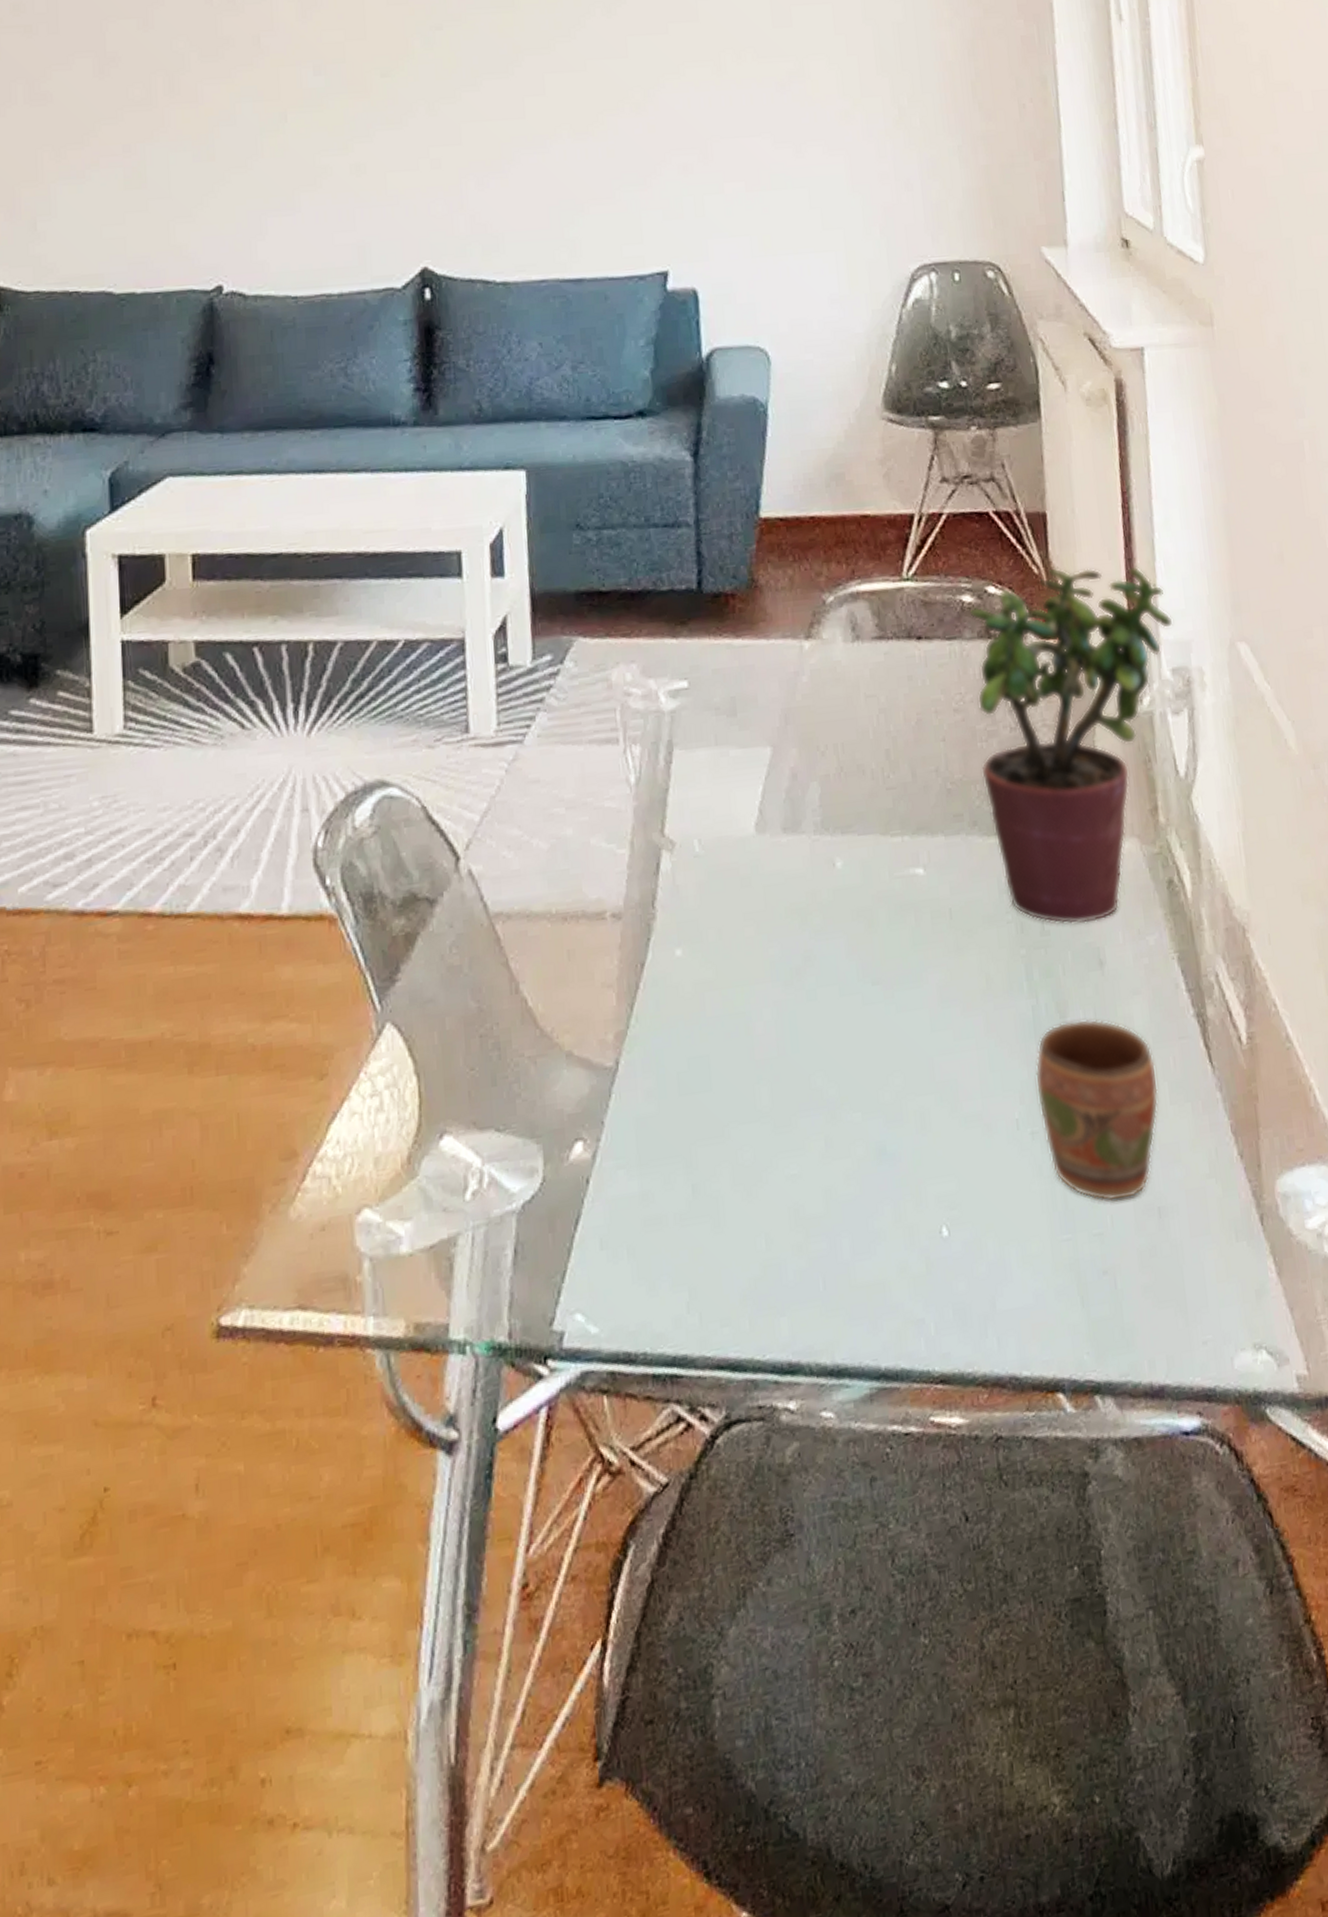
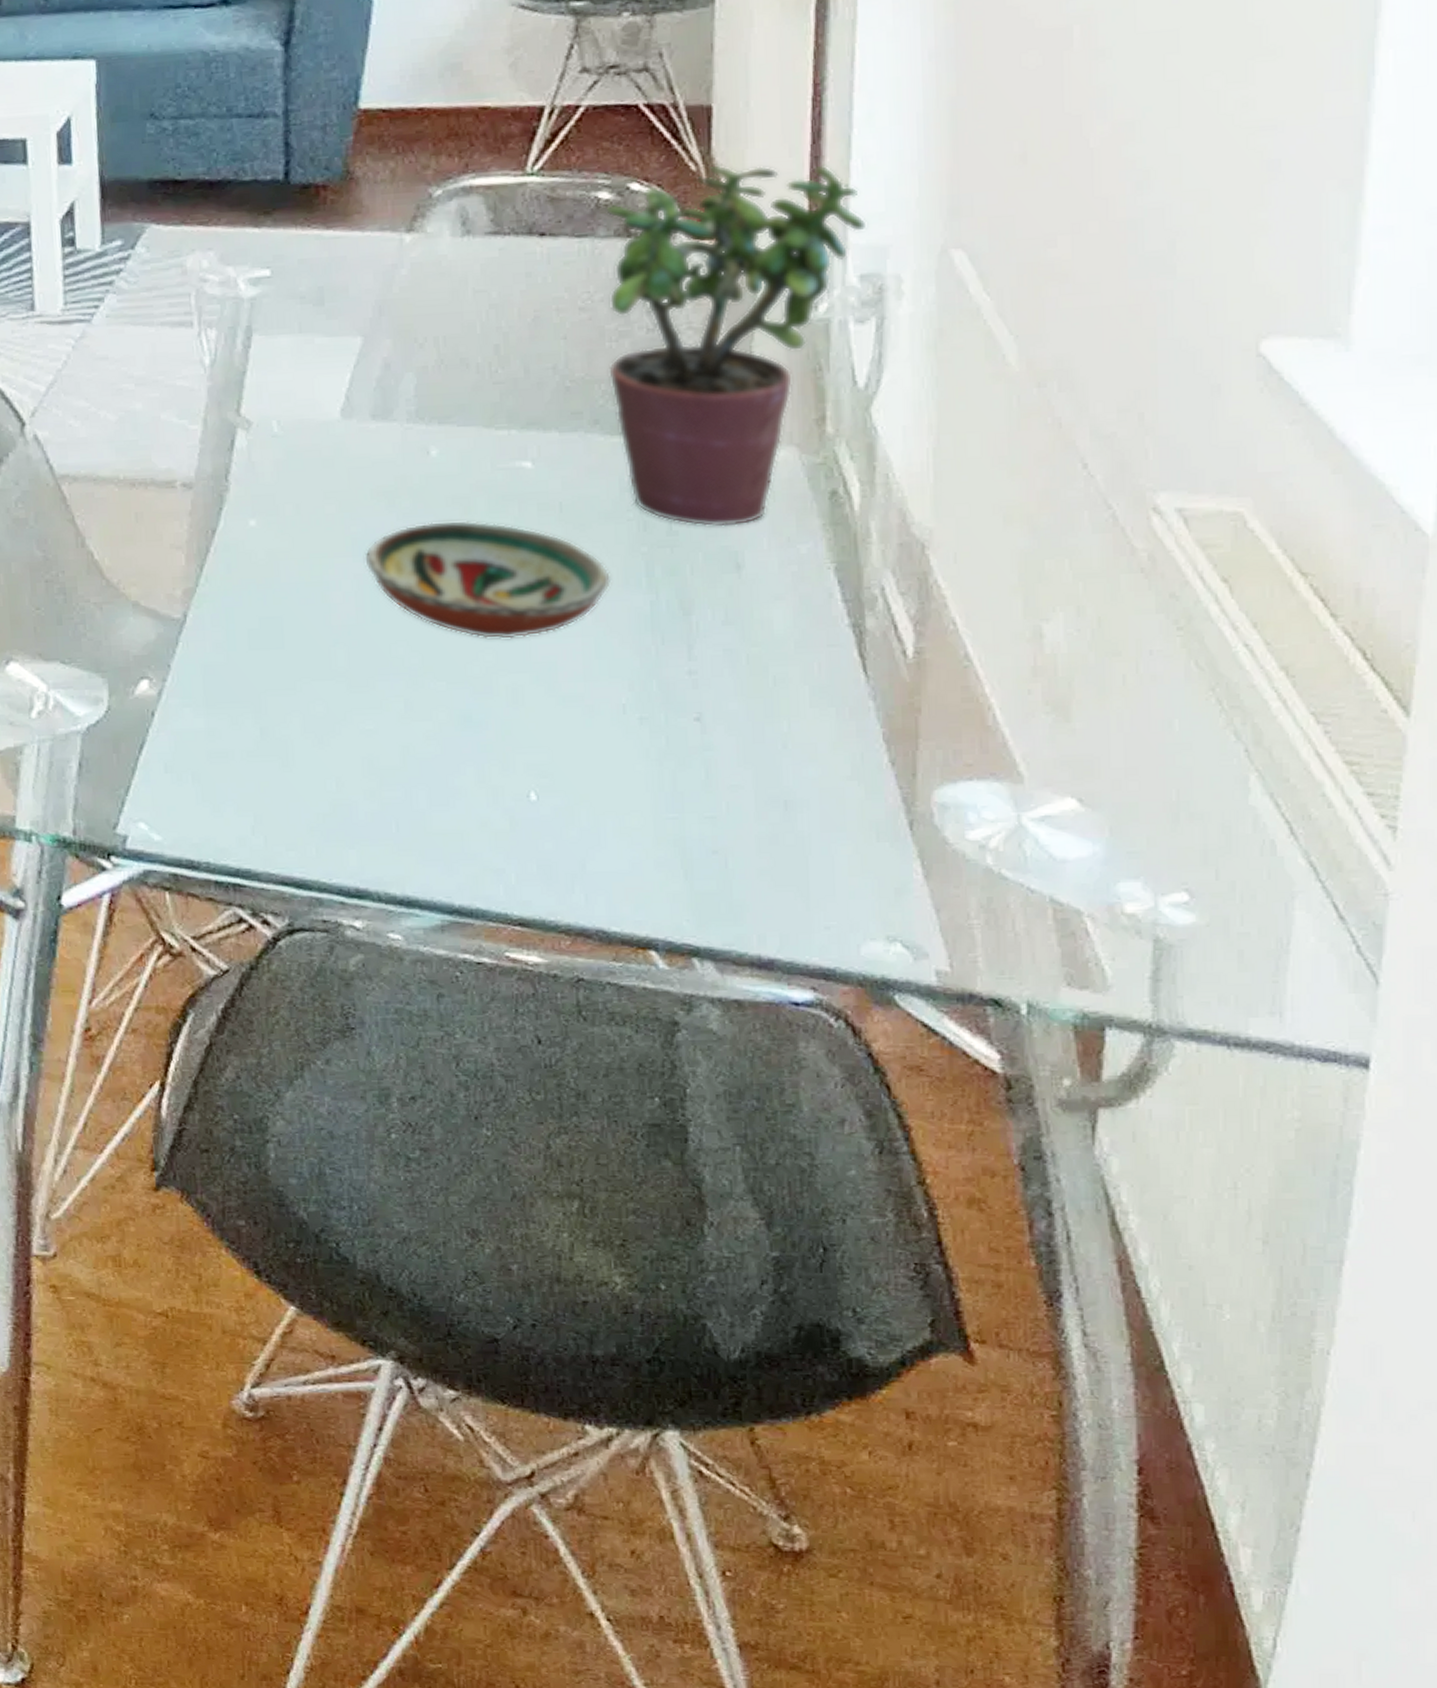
decorative bowl: none [781,933,999,1061] -> present [363,519,612,640]
mug: present [1035,1018,1159,1202] -> none [648,618,797,790]

